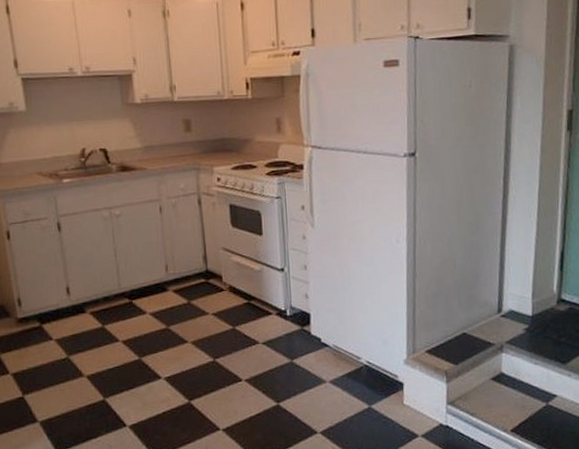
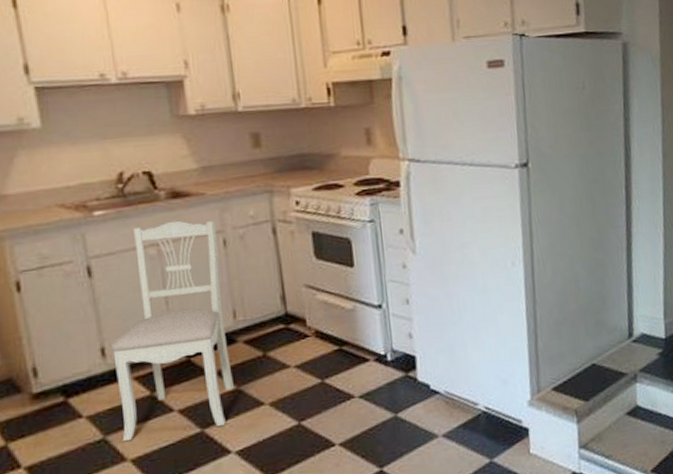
dining chair: none [73,189,164,362] -> present [110,220,234,442]

